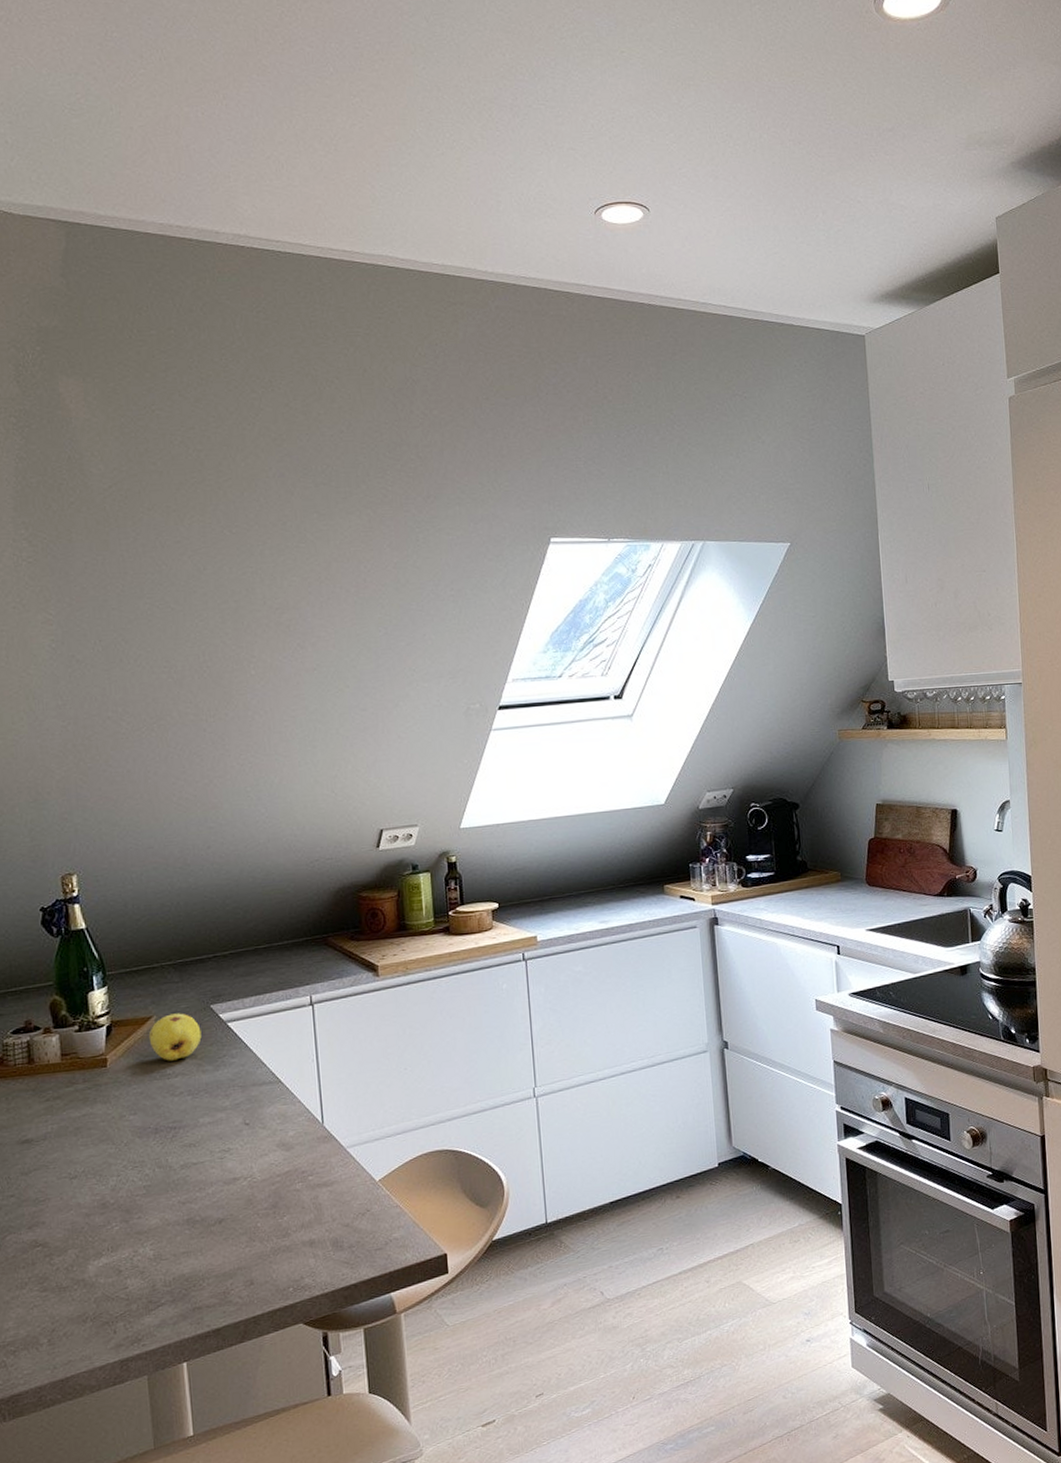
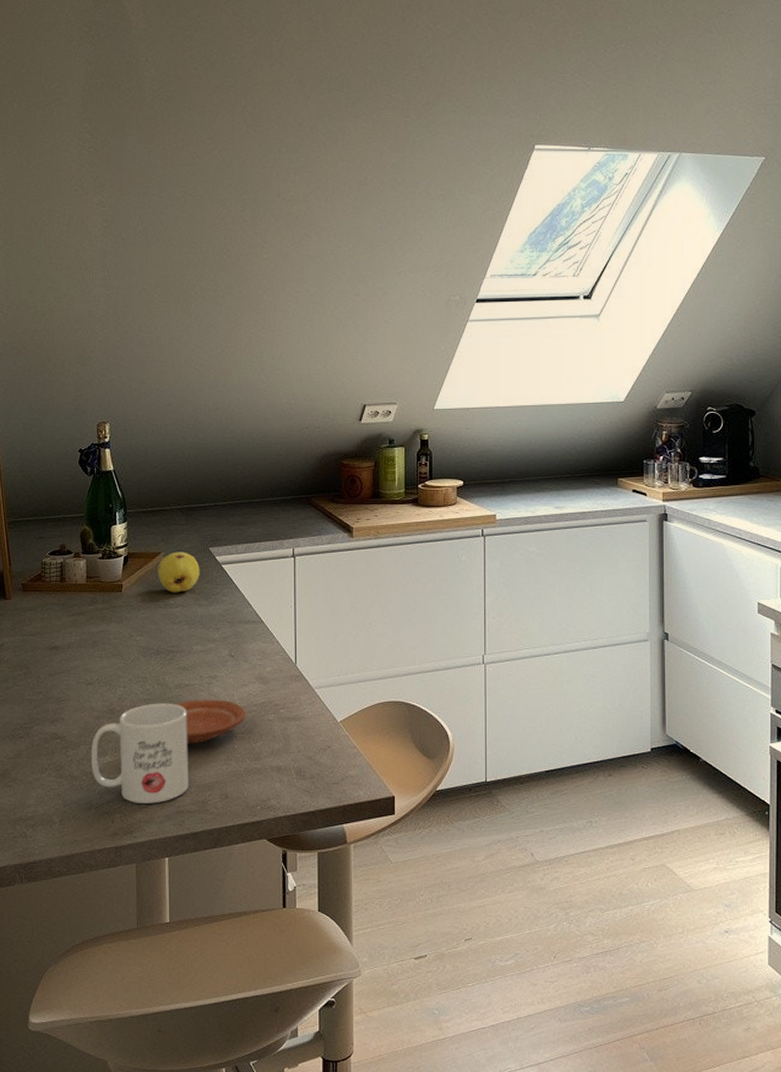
mug: none [81,1186,206,1307] -> present [90,703,189,804]
plate: none [180,1174,268,1231] -> present [174,699,246,745]

